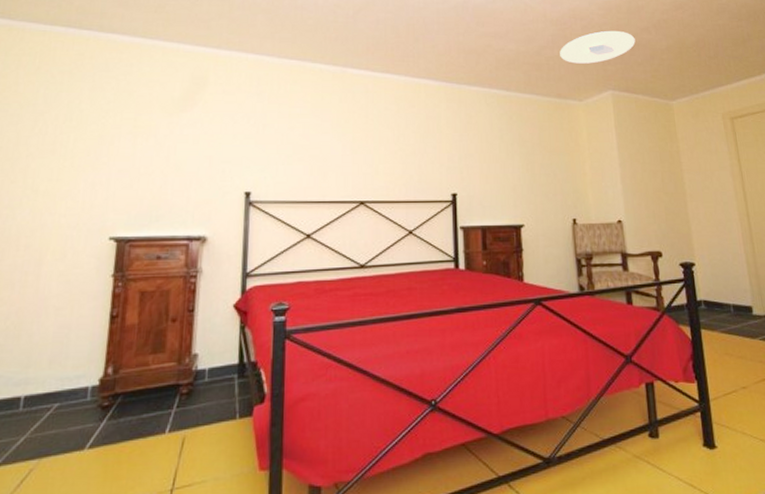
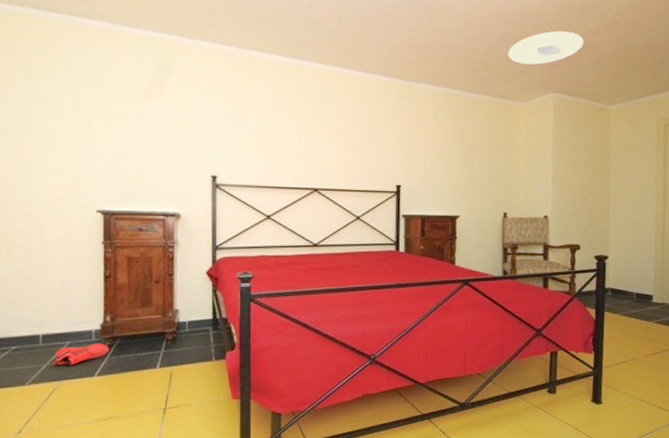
shoe: none [31,403,108,437] -> present [52,343,110,365]

